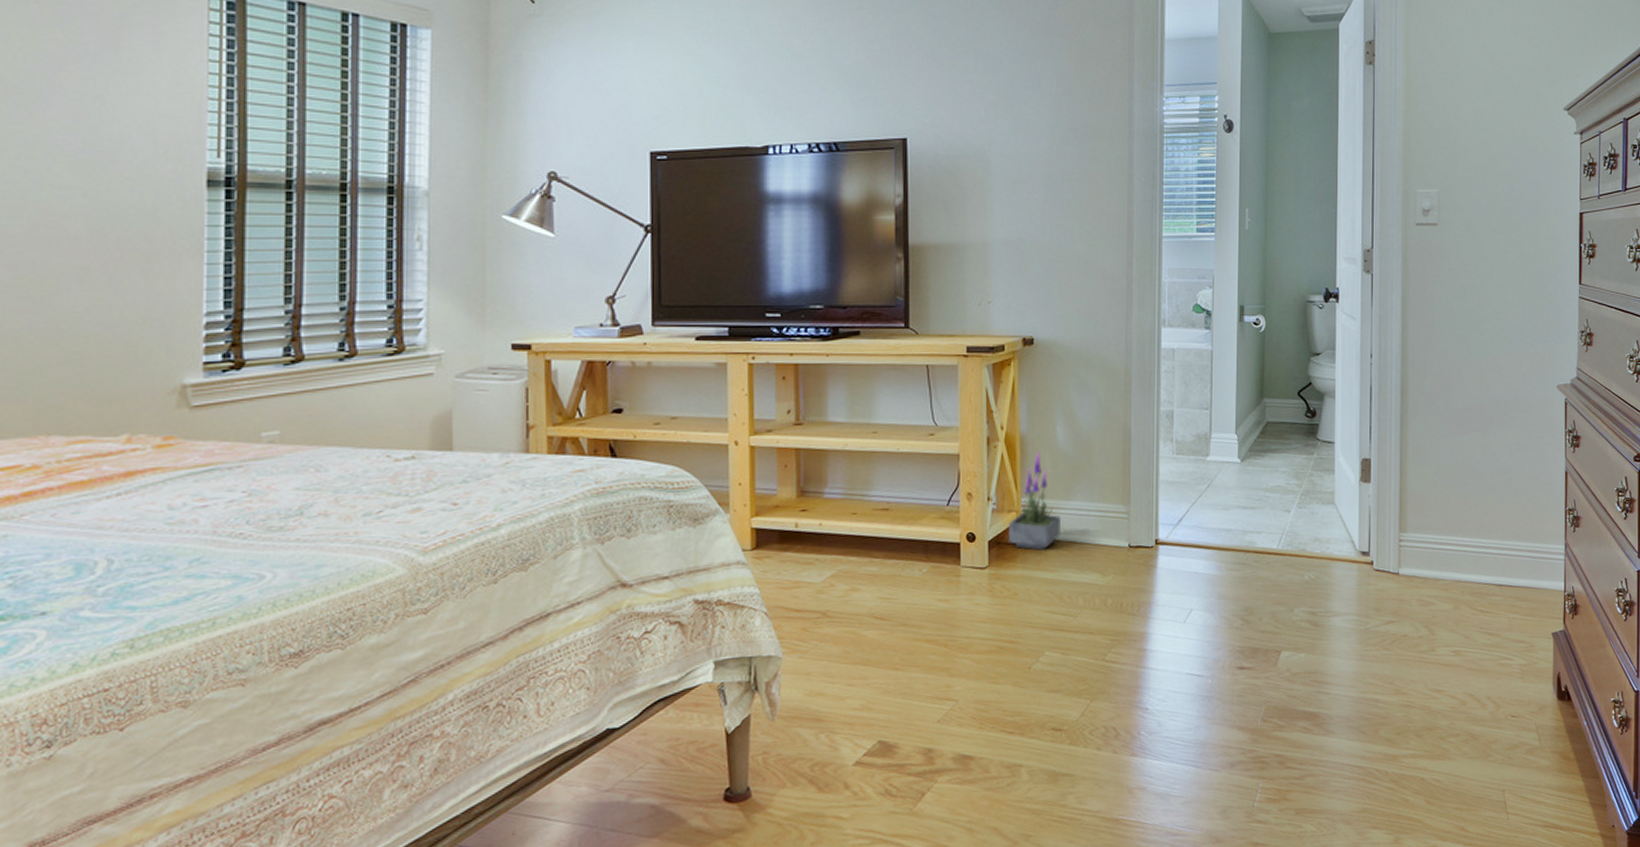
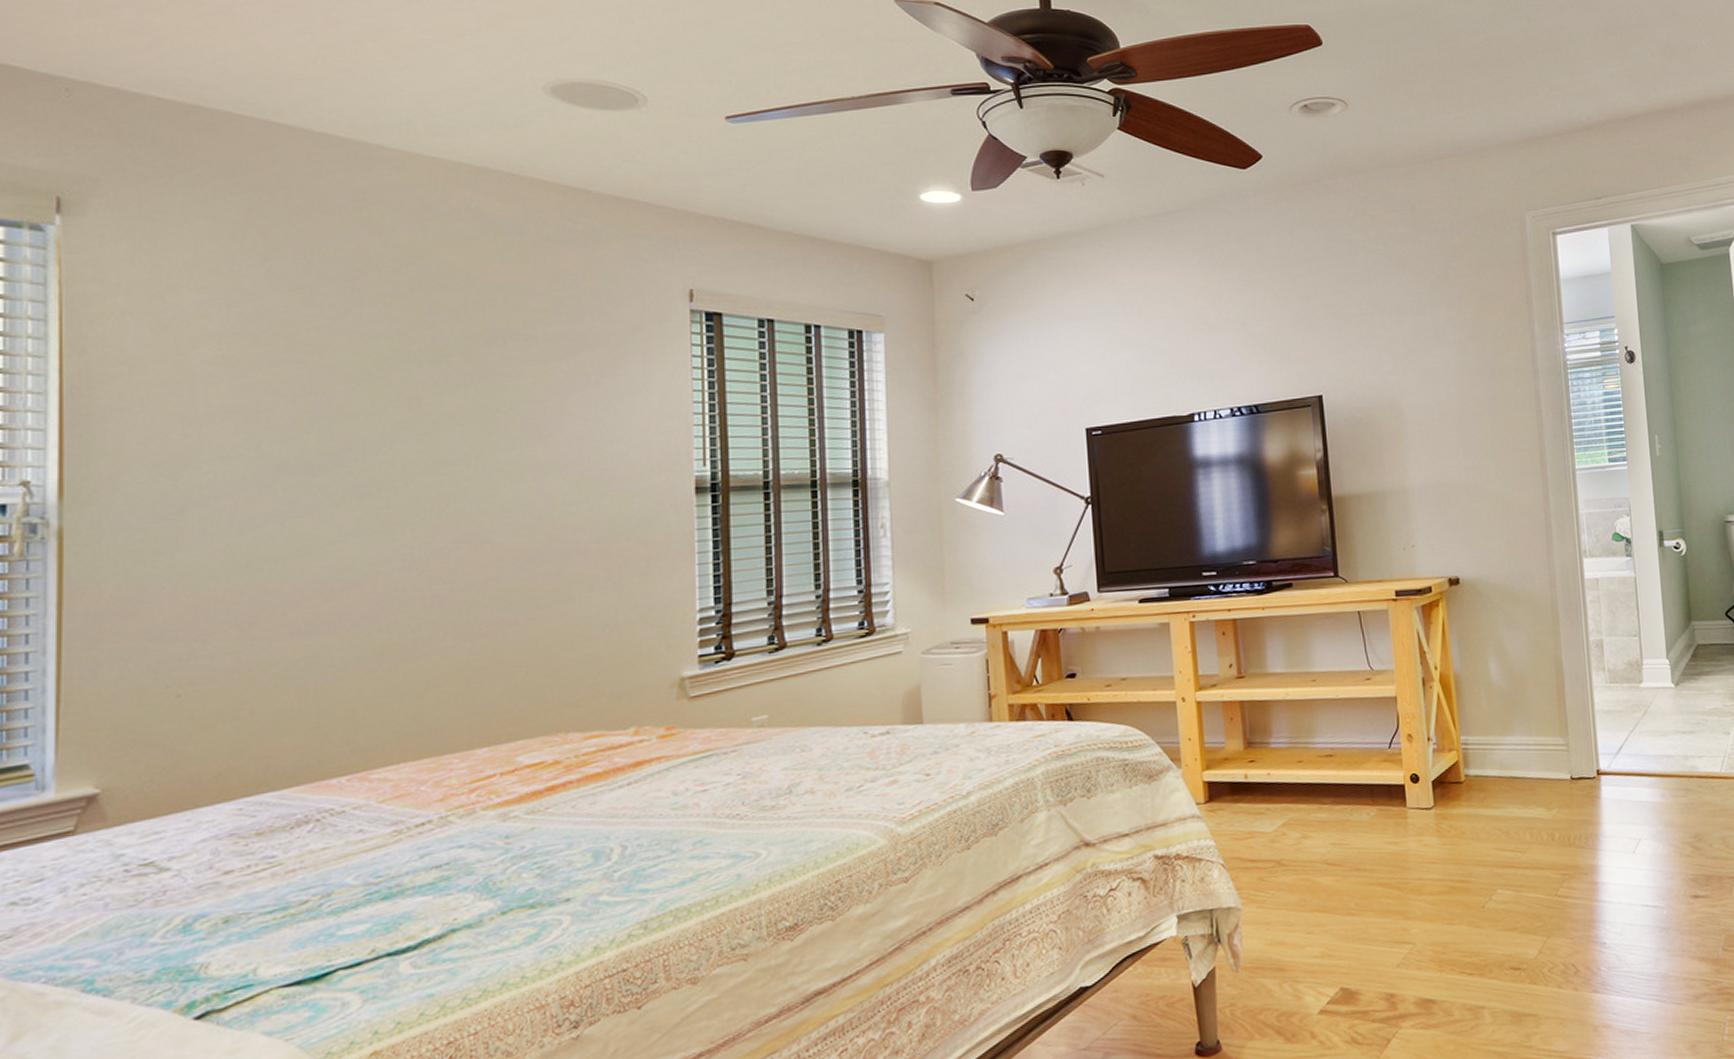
potted plant: present [1009,451,1061,550] -> none [1451,688,1502,788]

